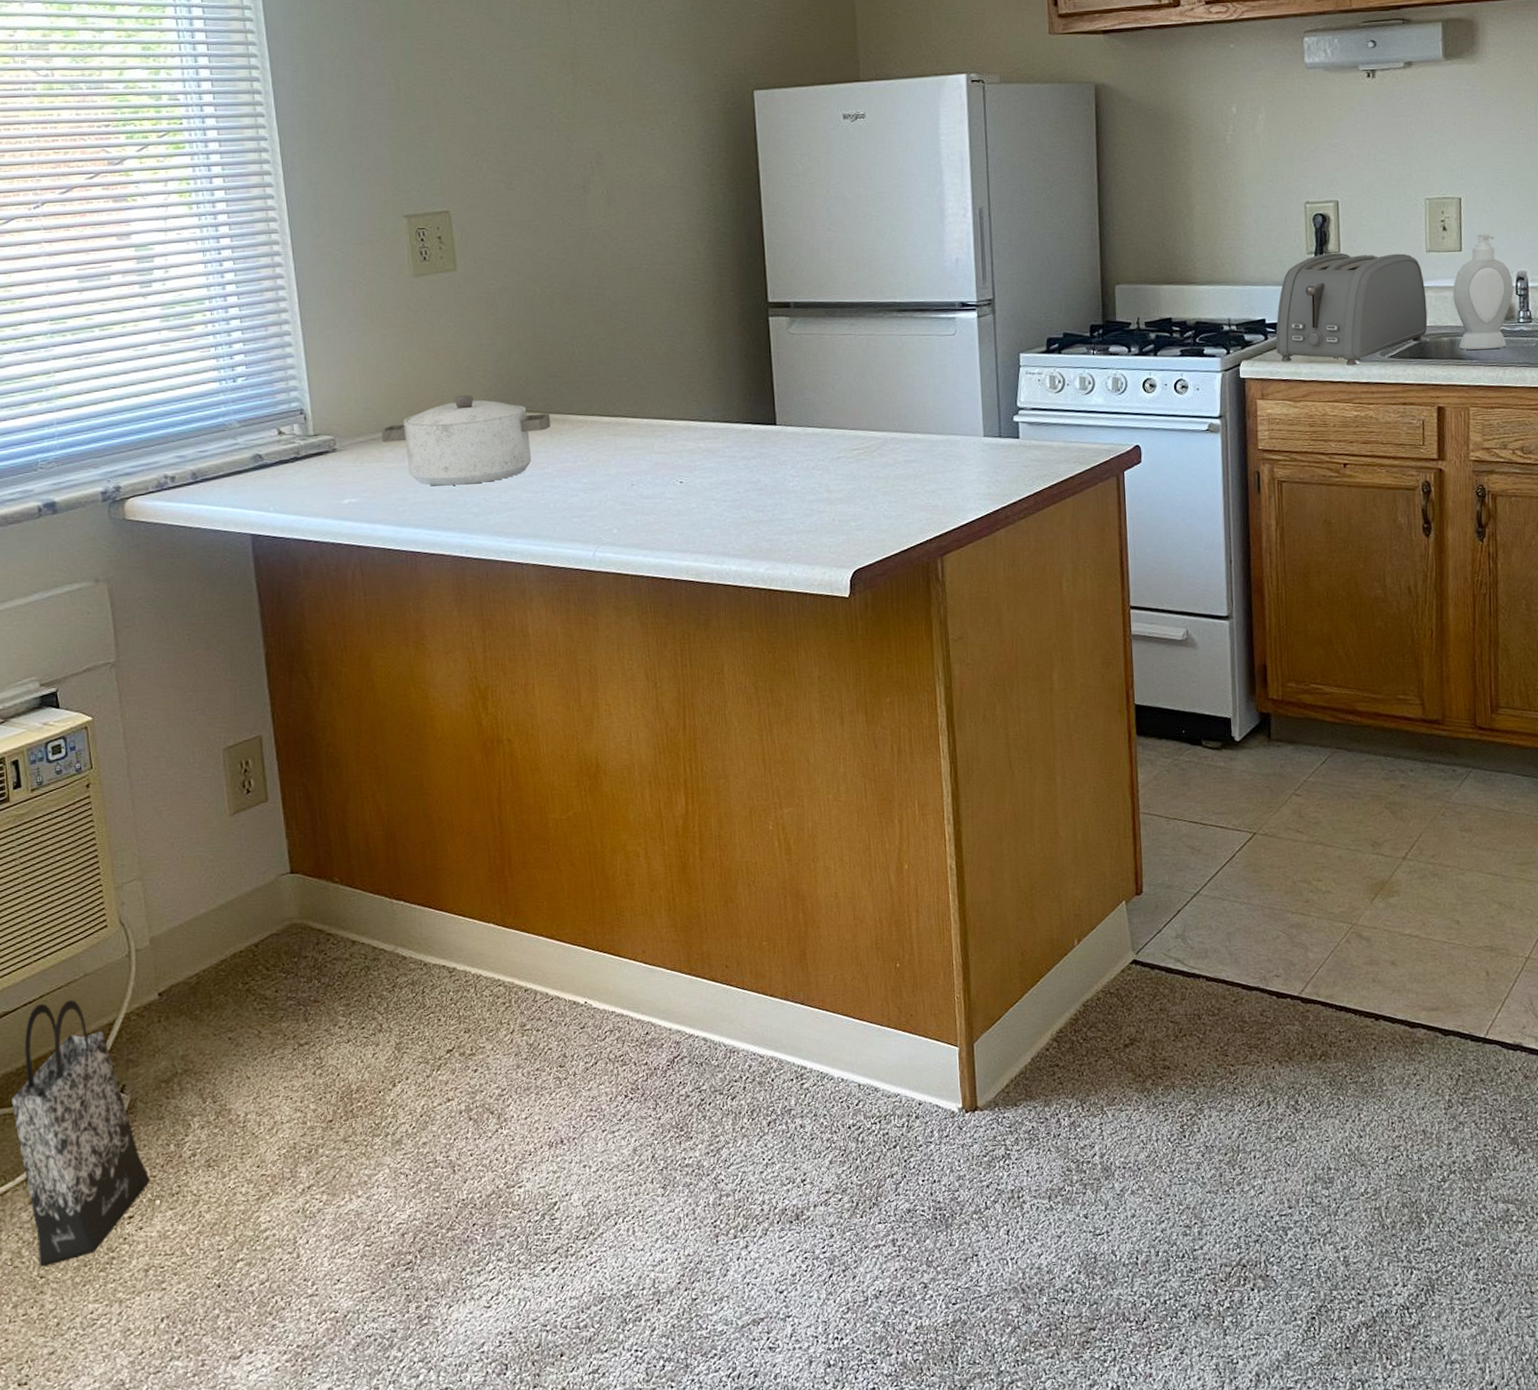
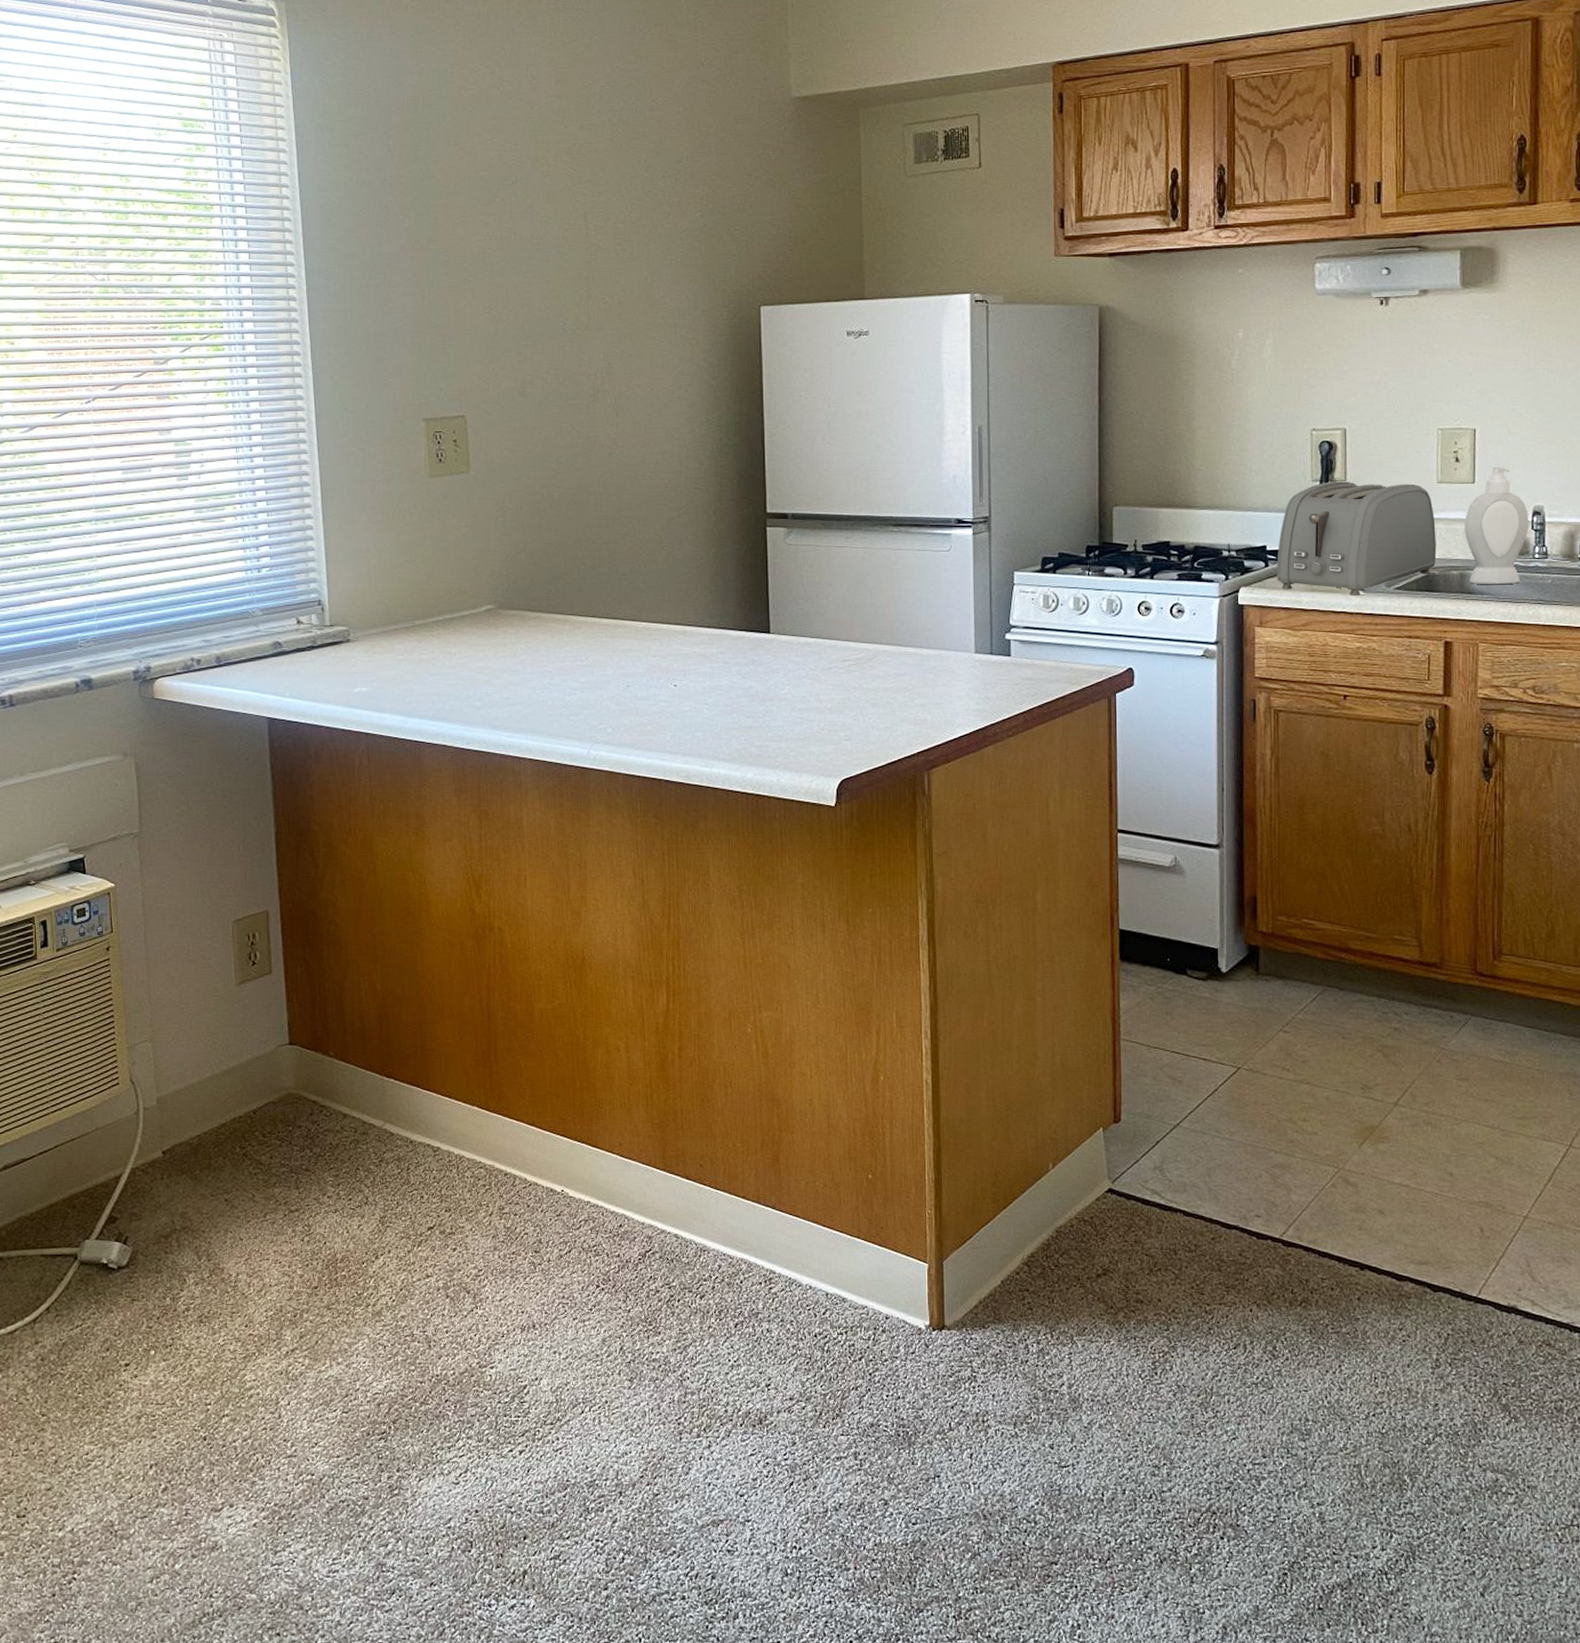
shopping bag: present [12,1000,150,1268] -> none [25,1152,146,1406]
cooking pot: present [381,394,551,486] -> none [392,592,553,679]

